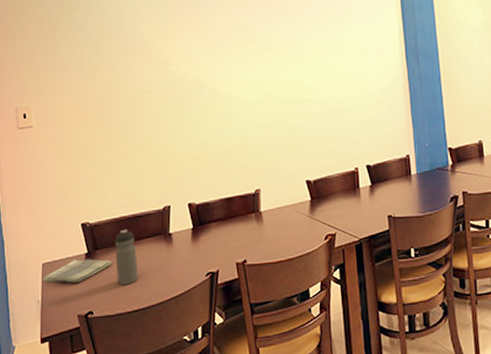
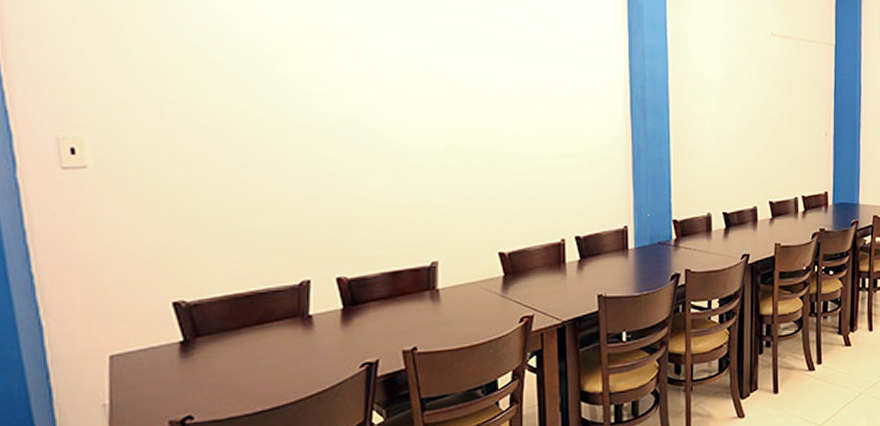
dish towel: present [42,259,112,283] -> none [109,348,222,381]
water bottle: present [115,229,139,286] -> none [226,309,263,382]

